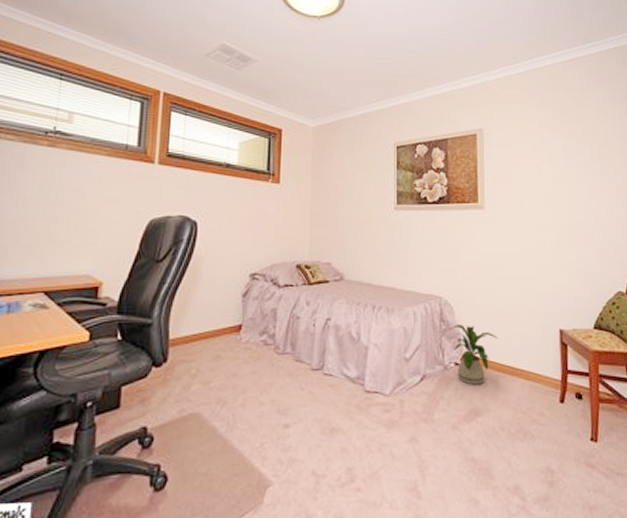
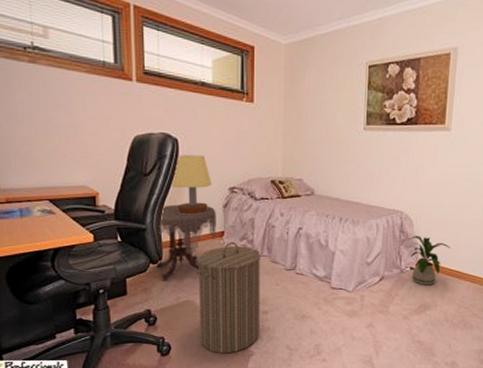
side table: none [159,294,234,389] -> present [156,204,216,281]
table lamp: none [186,238,231,306] -> present [172,155,212,215]
laundry hamper: none [205,337,282,486] -> present [195,242,260,354]

